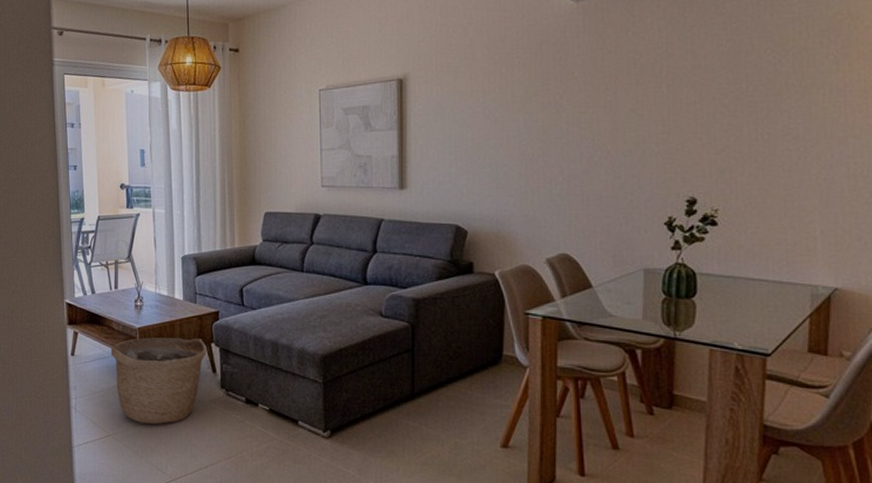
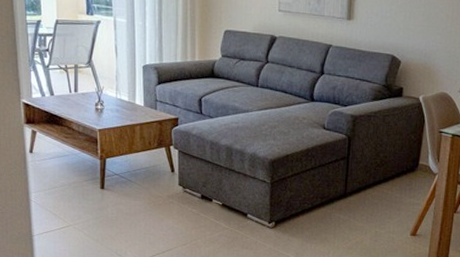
basket: present [111,337,206,424] -> none [71,138,166,216]

